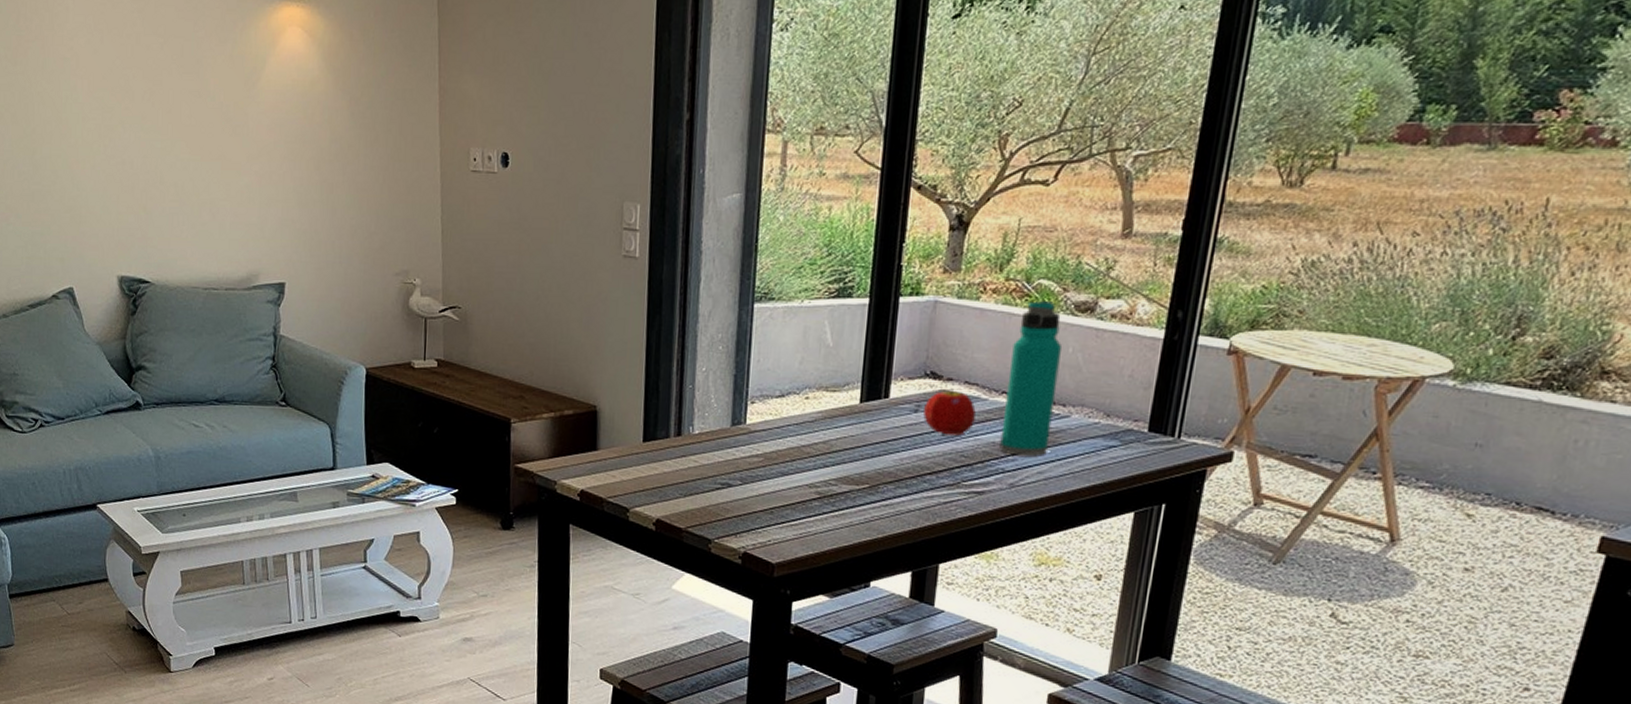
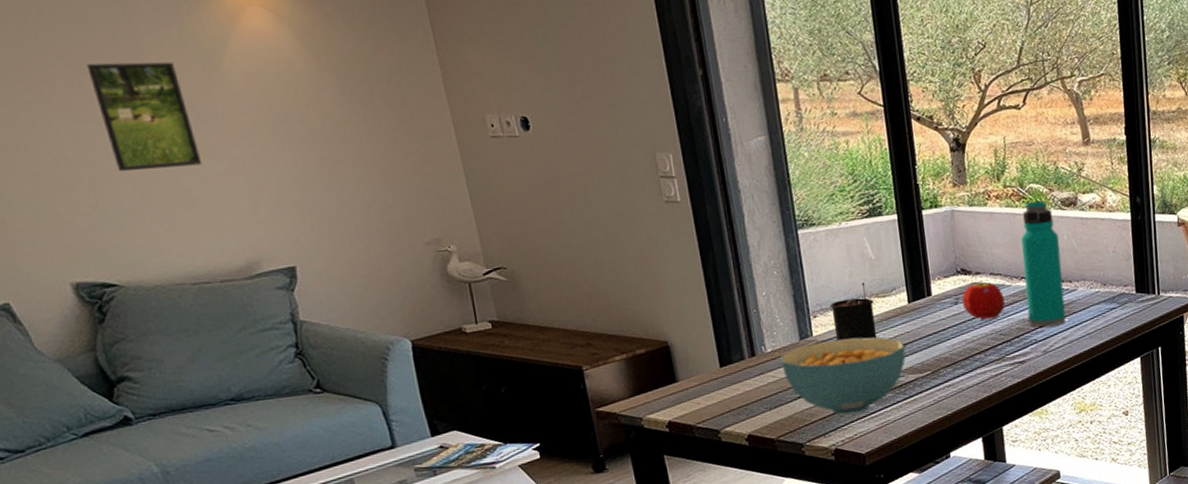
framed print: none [158,75,230,179] -> present [86,61,203,172]
cereal bowl: none [706,432,845,517] -> present [780,337,906,415]
candle: none [770,371,822,438] -> present [830,282,876,341]

